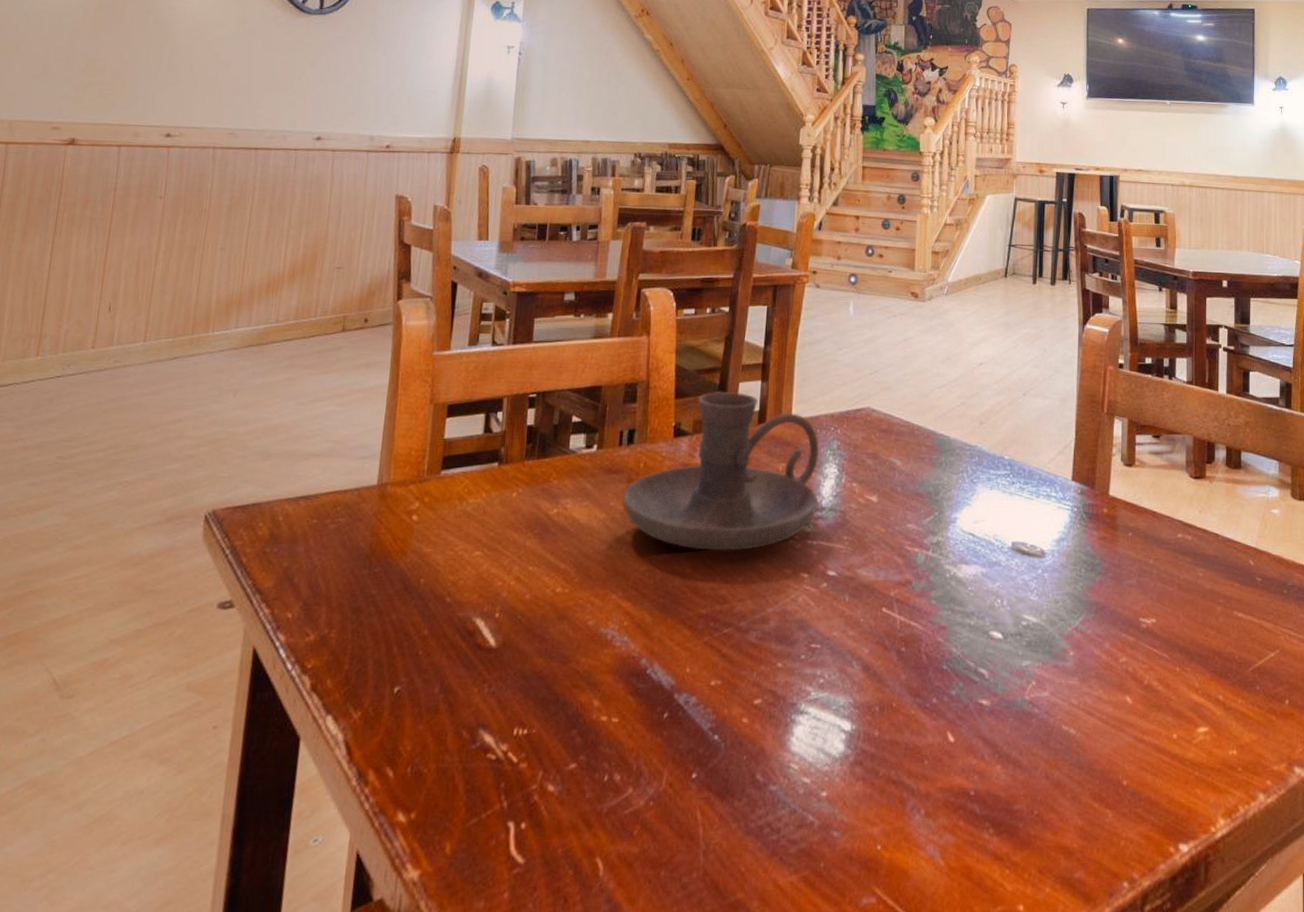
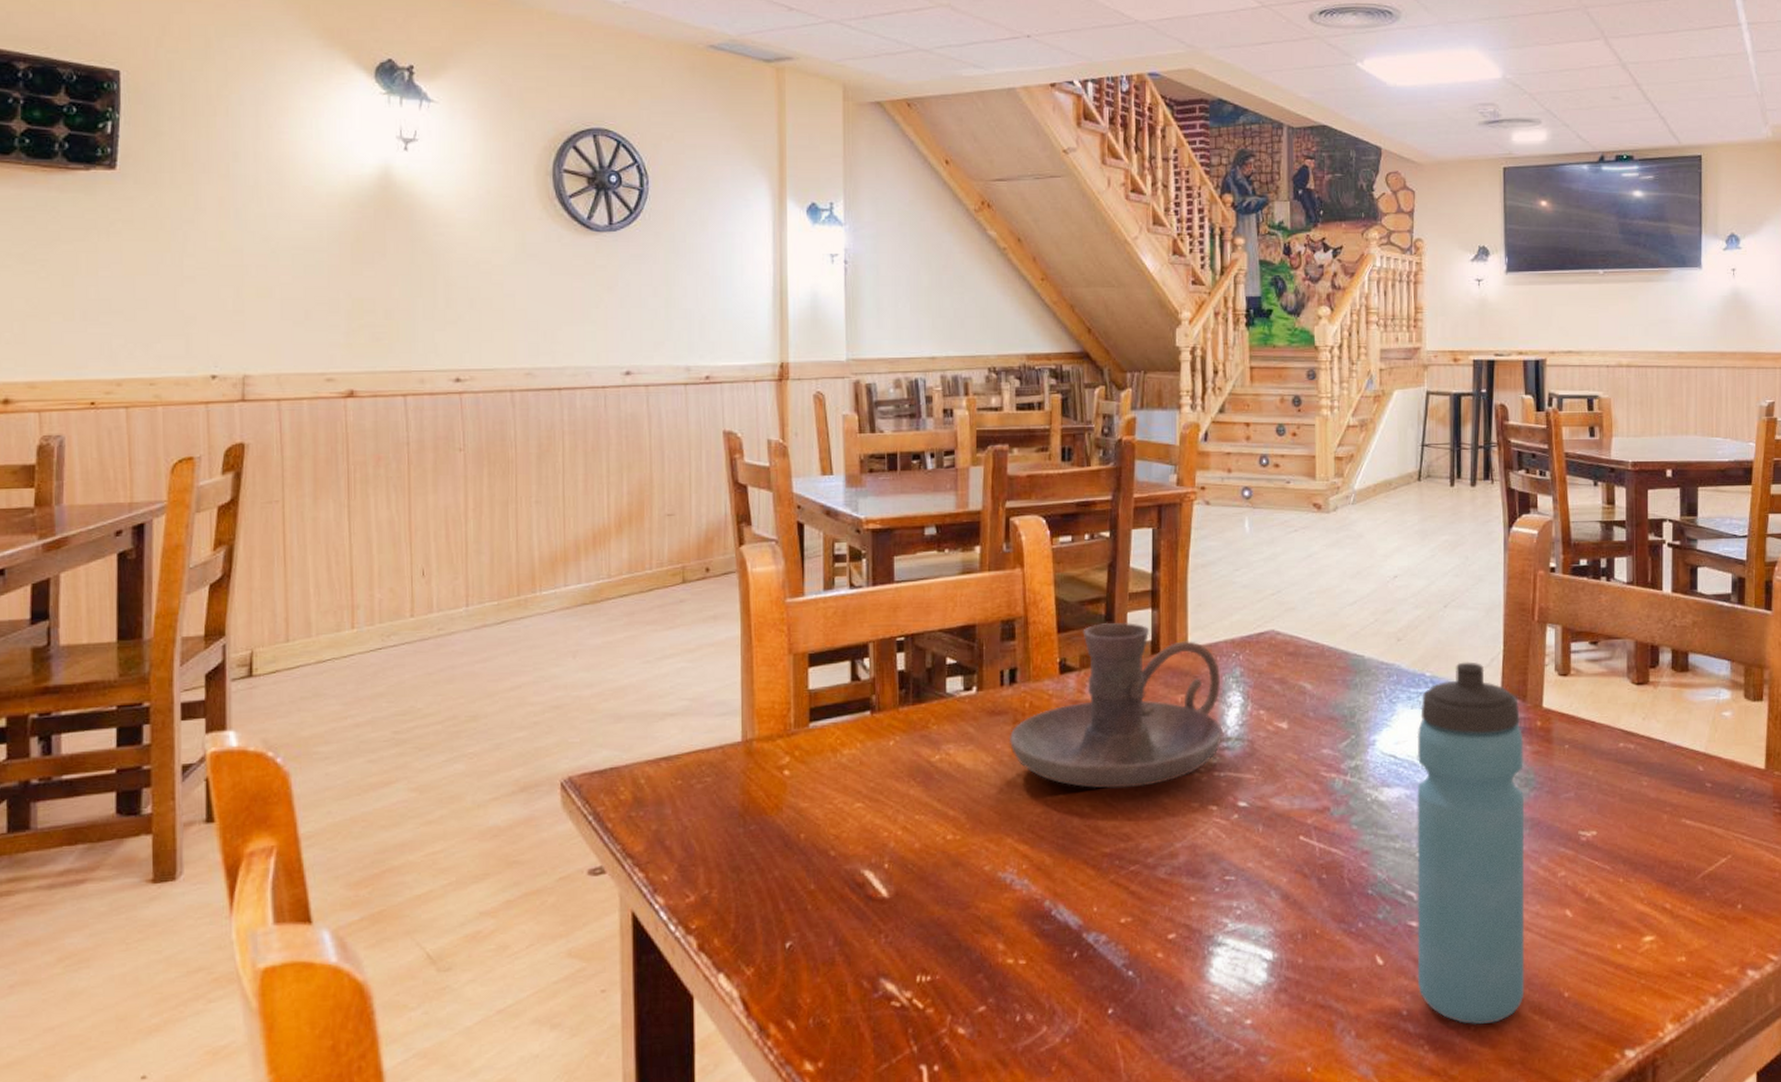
water bottle: none [985,447,1091,810] -> present [1417,662,1525,1025]

